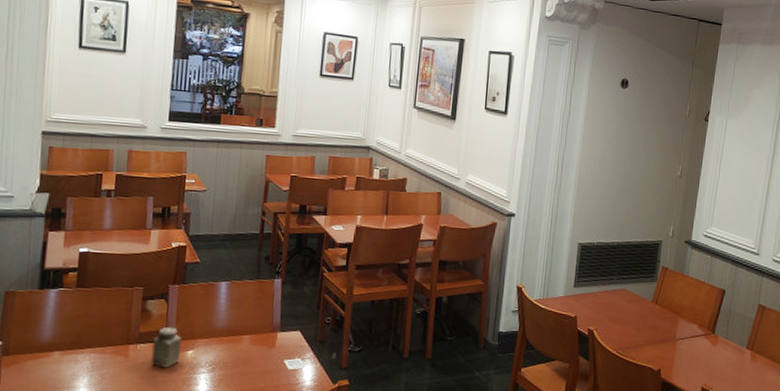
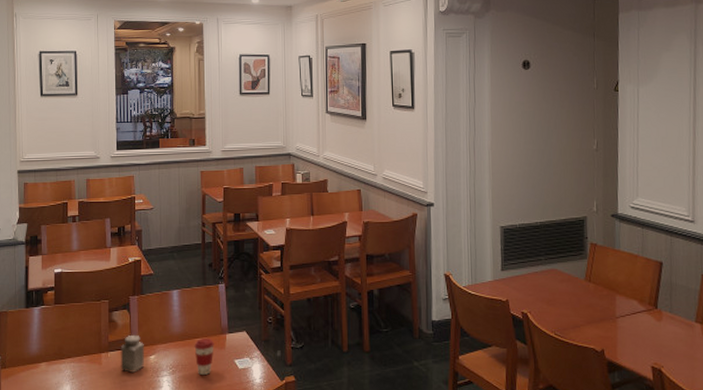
coffee cup: none [239,335,263,374] -> present [194,339,214,375]

